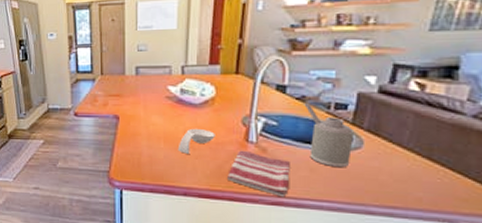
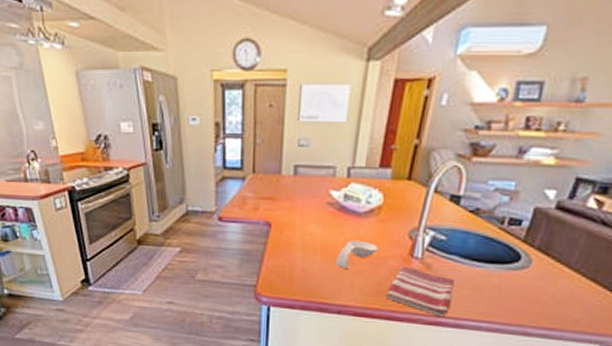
soap dispenser: present [304,102,355,168] -> none [475,216,525,288]

